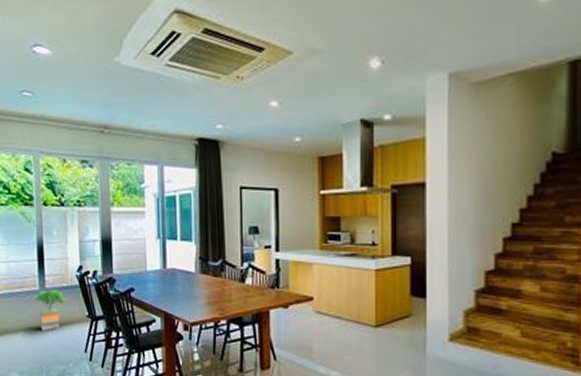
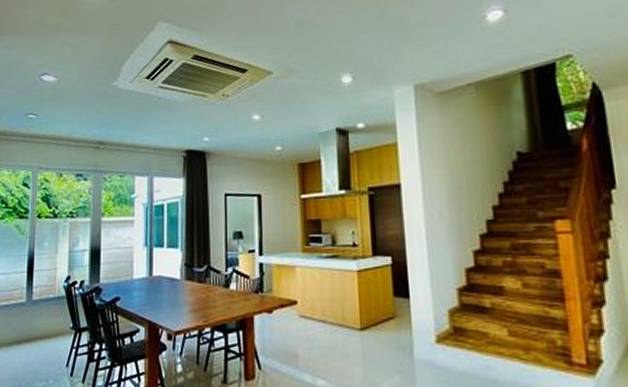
potted tree: present [34,290,65,331] -> none [21,301,51,345]

